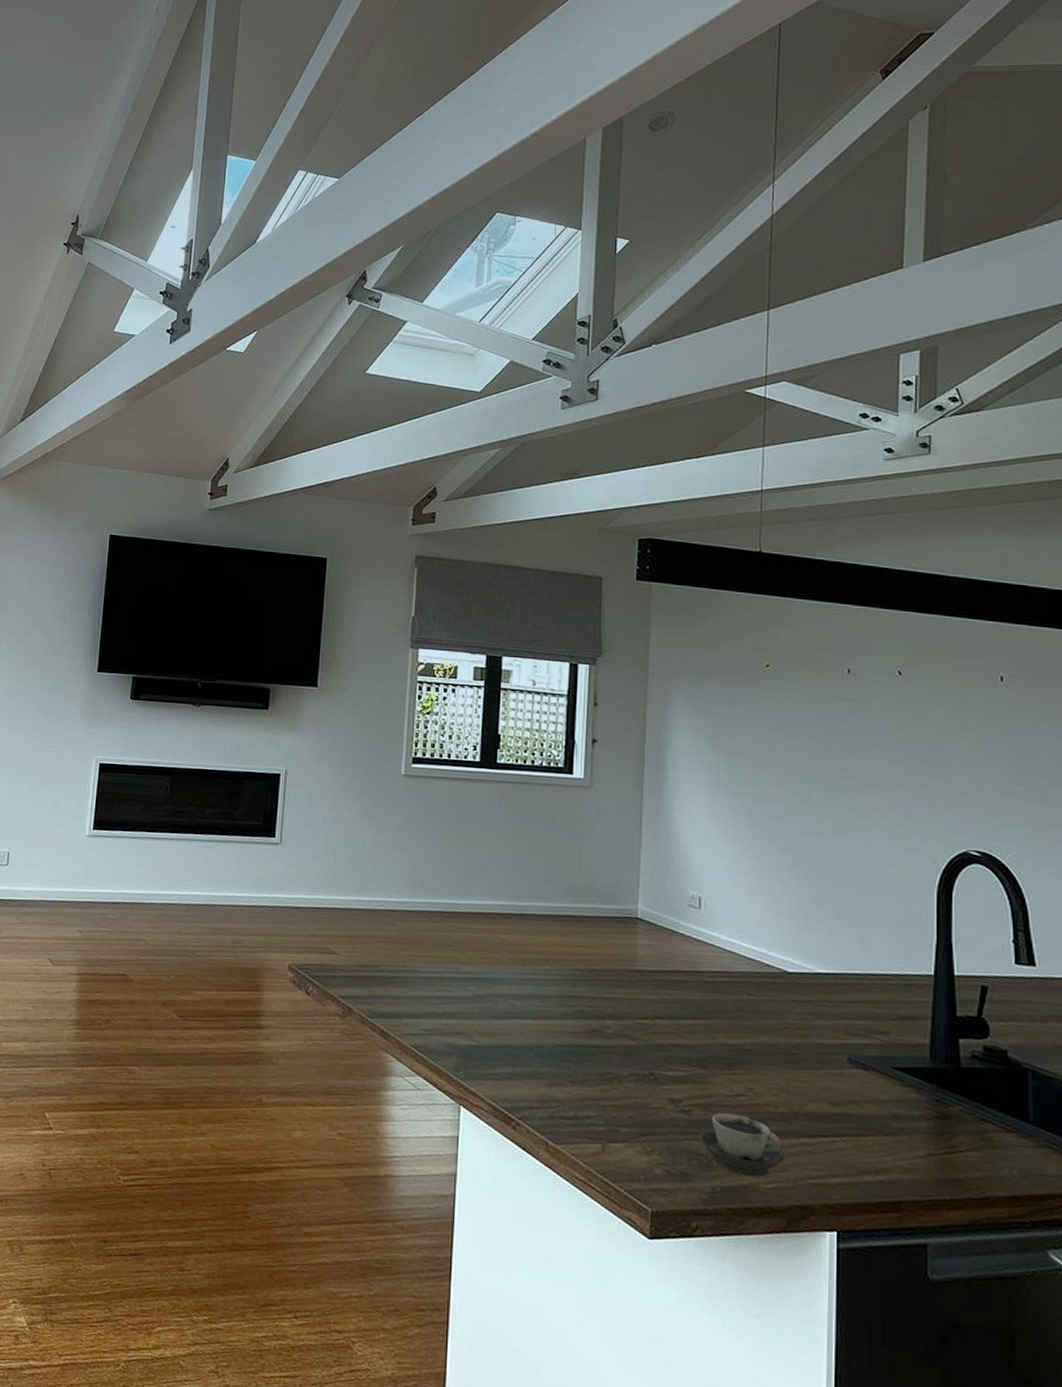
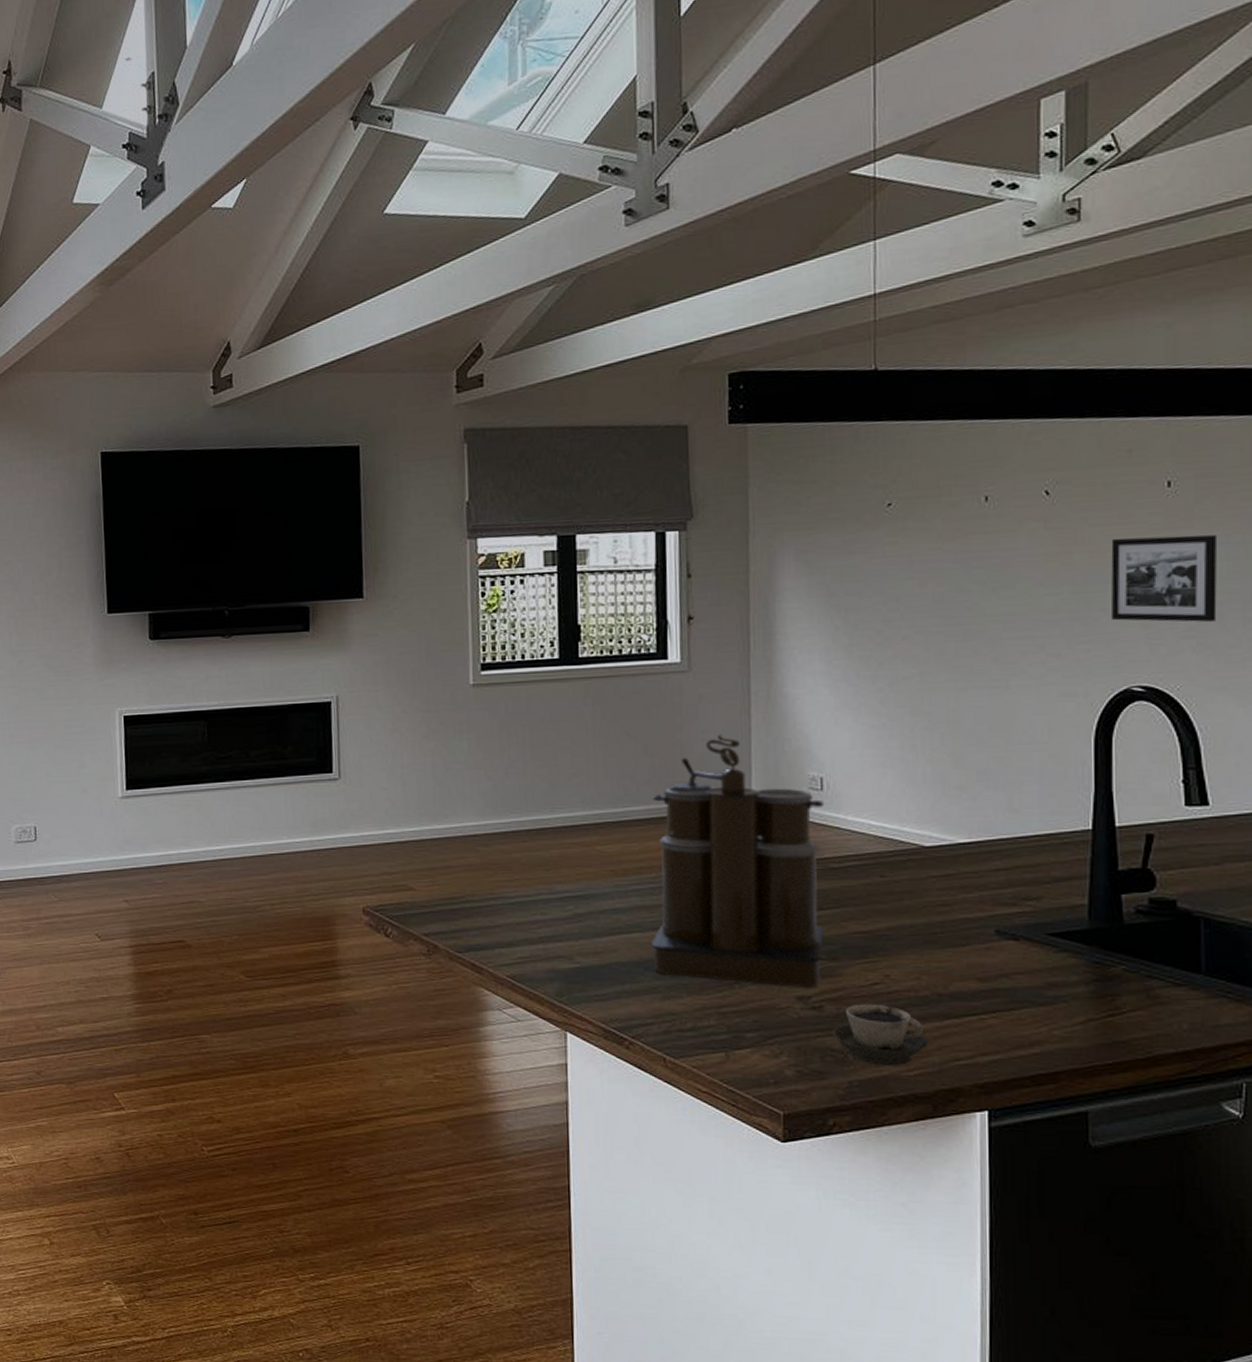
coffee maker: none [541,846,702,1091] -> present [651,734,825,987]
picture frame: none [952,719,1043,802] -> present [1110,534,1218,622]

